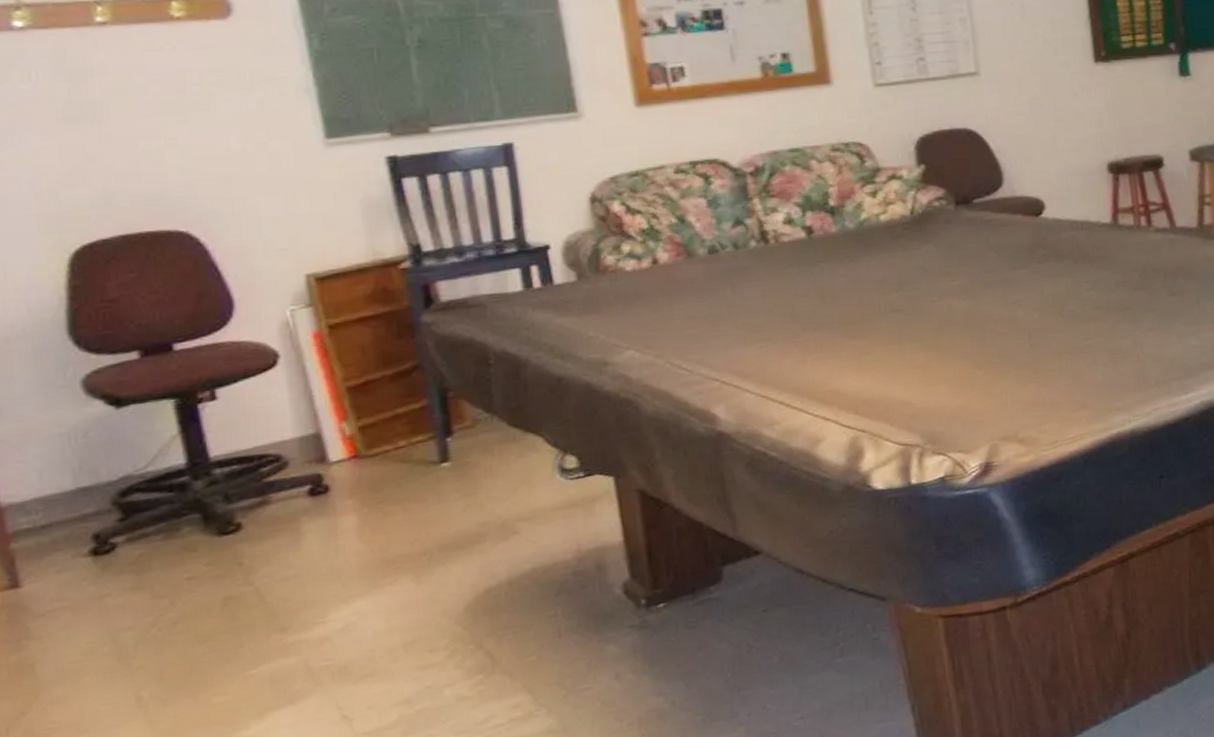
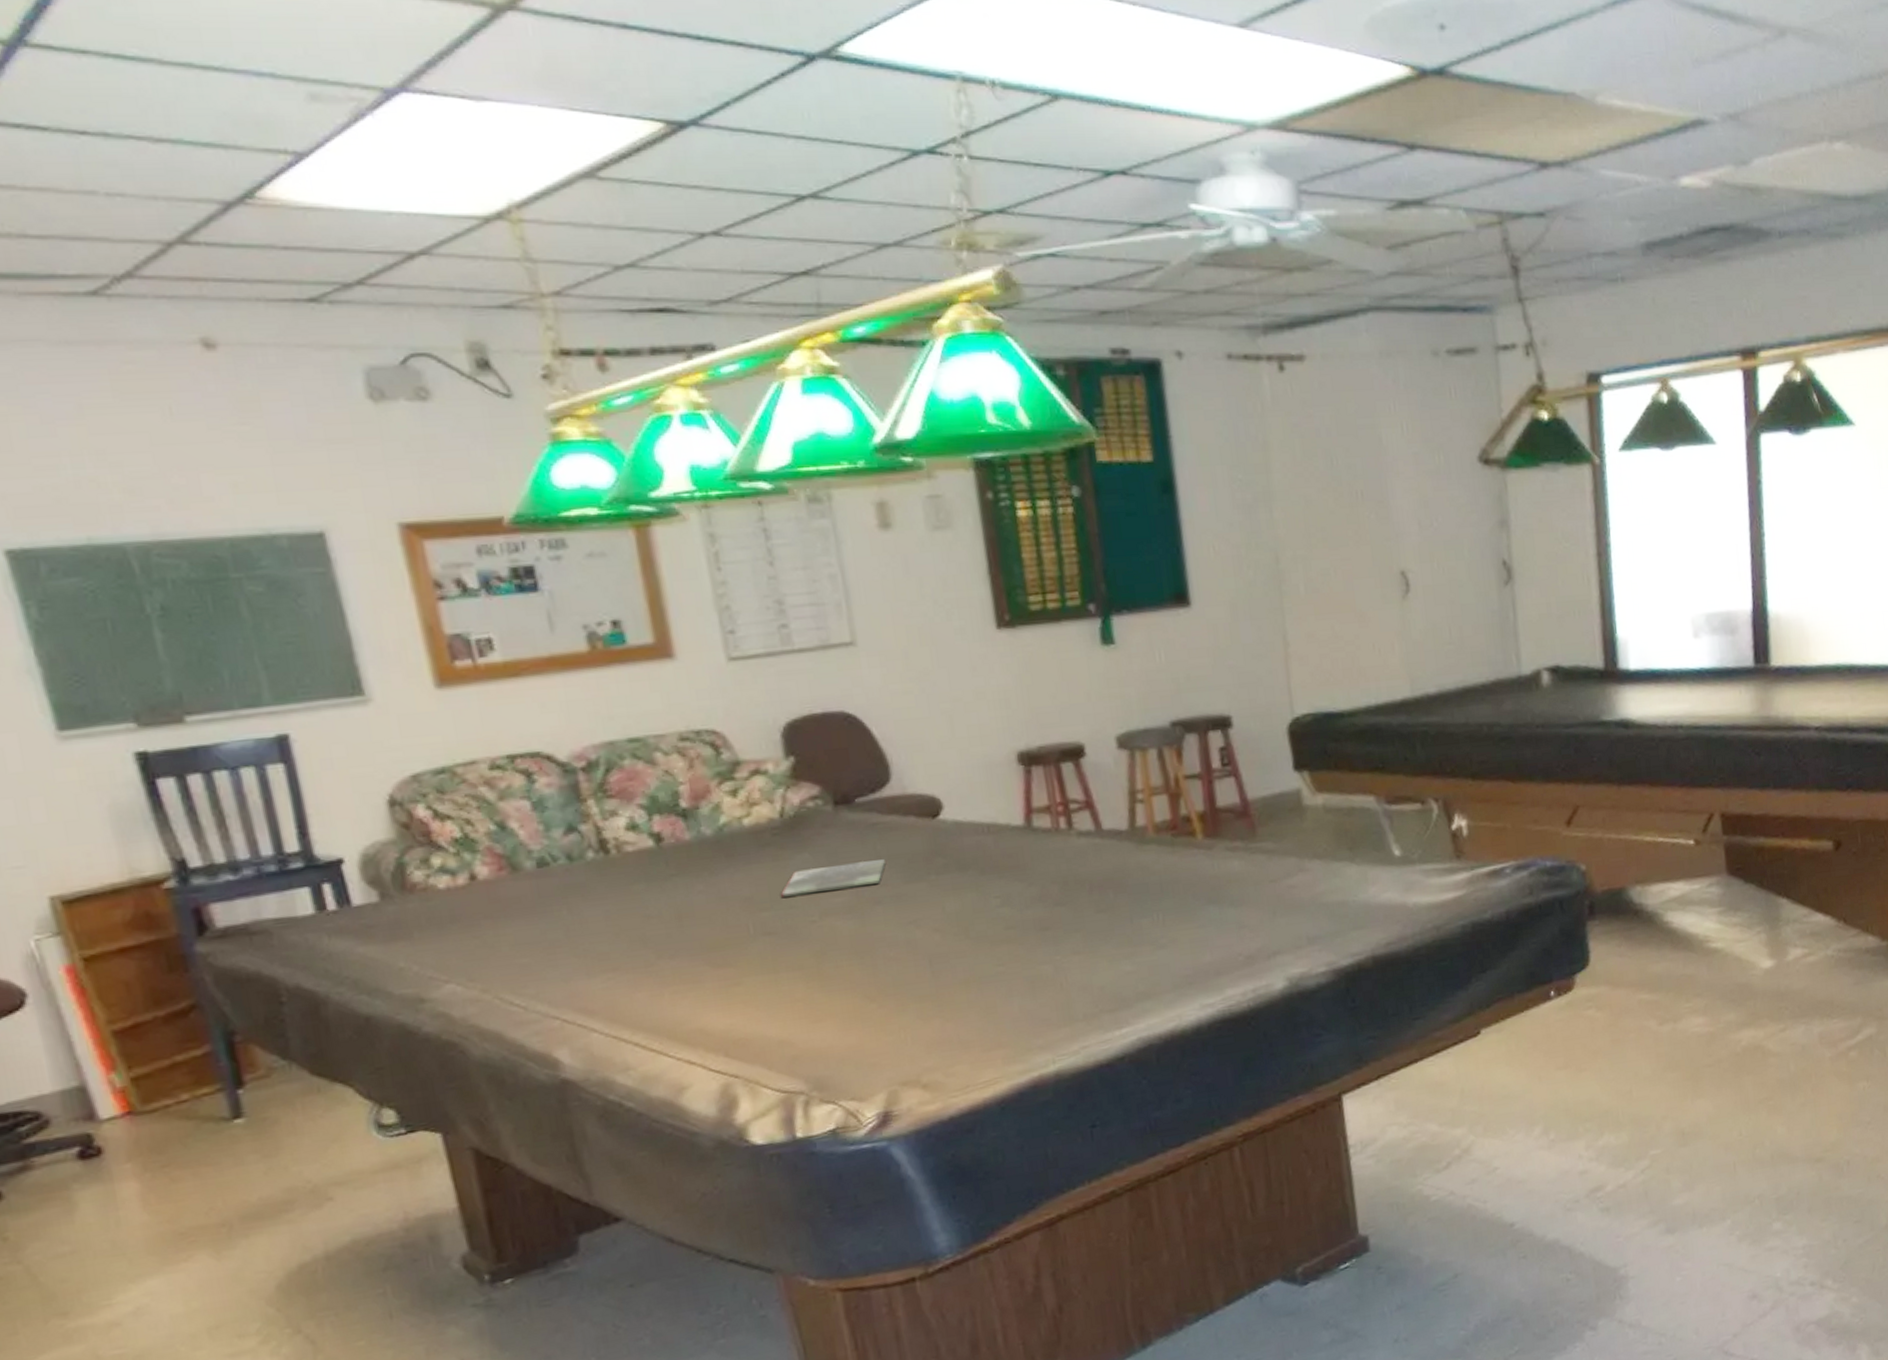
magazine: none [908,250,996,281] -> present [781,859,885,897]

